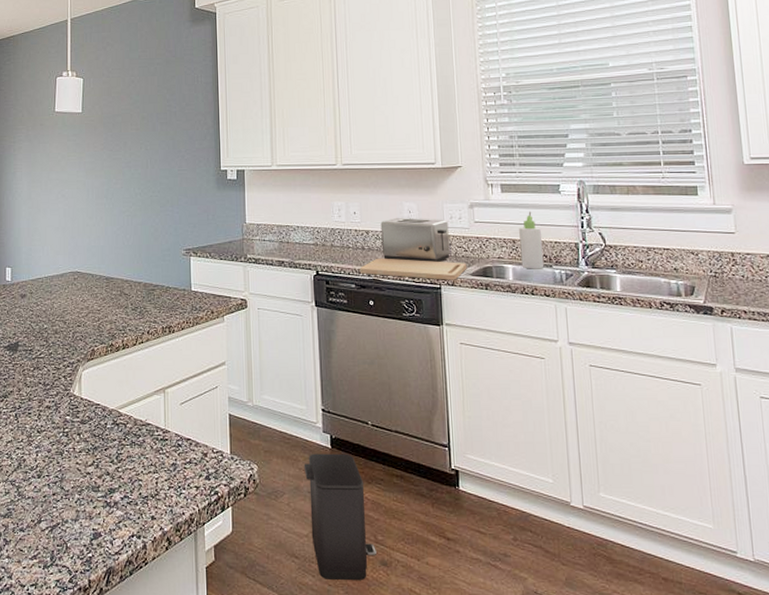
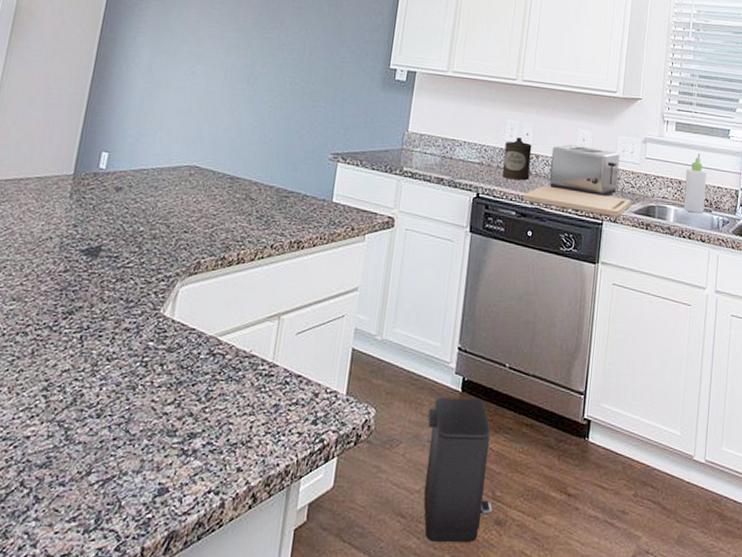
canister: none [335,217,362,256] -> present [502,137,532,181]

